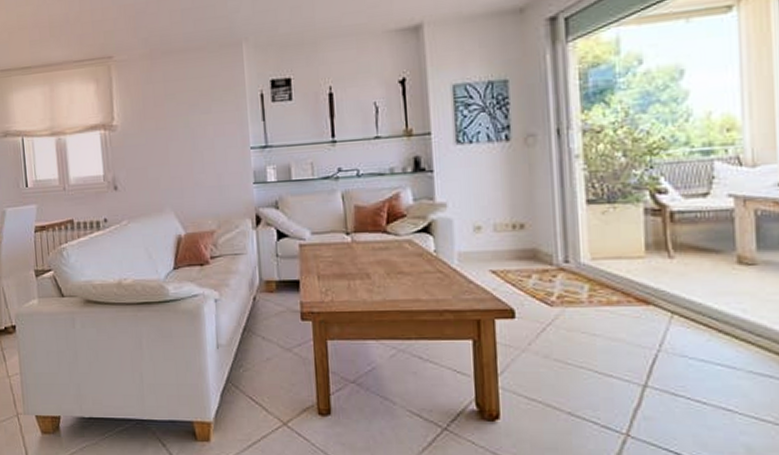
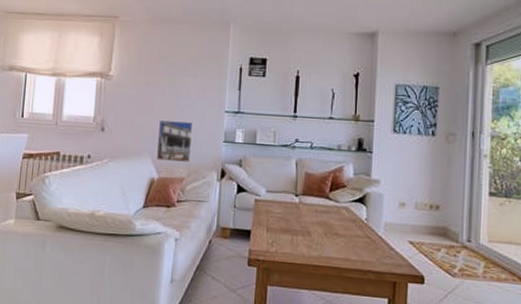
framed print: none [177,166,220,214] -> present [156,120,194,162]

